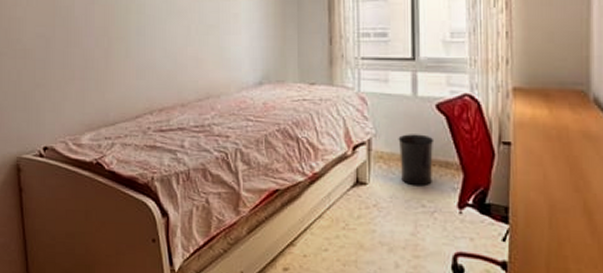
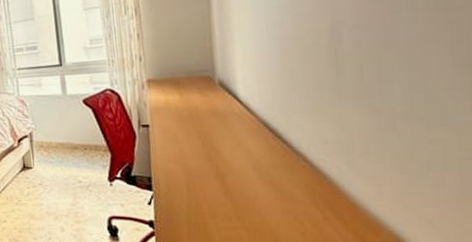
waste bin: present [398,134,435,187] -> none [54,125,85,167]

